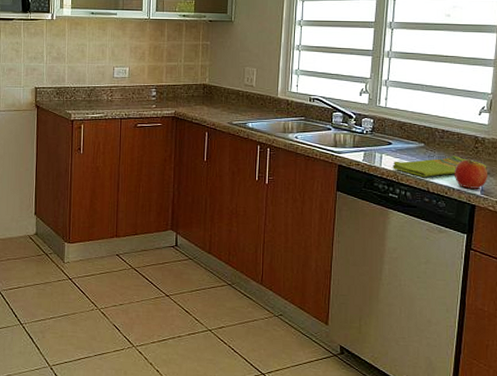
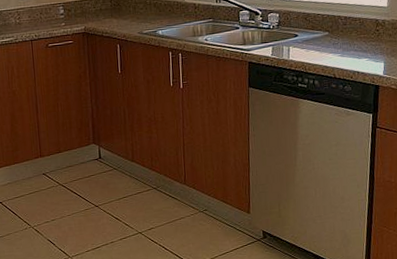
dish towel: present [393,155,487,178] -> none [300,40,388,65]
fruit: present [455,158,488,189] -> none [358,41,390,71]

